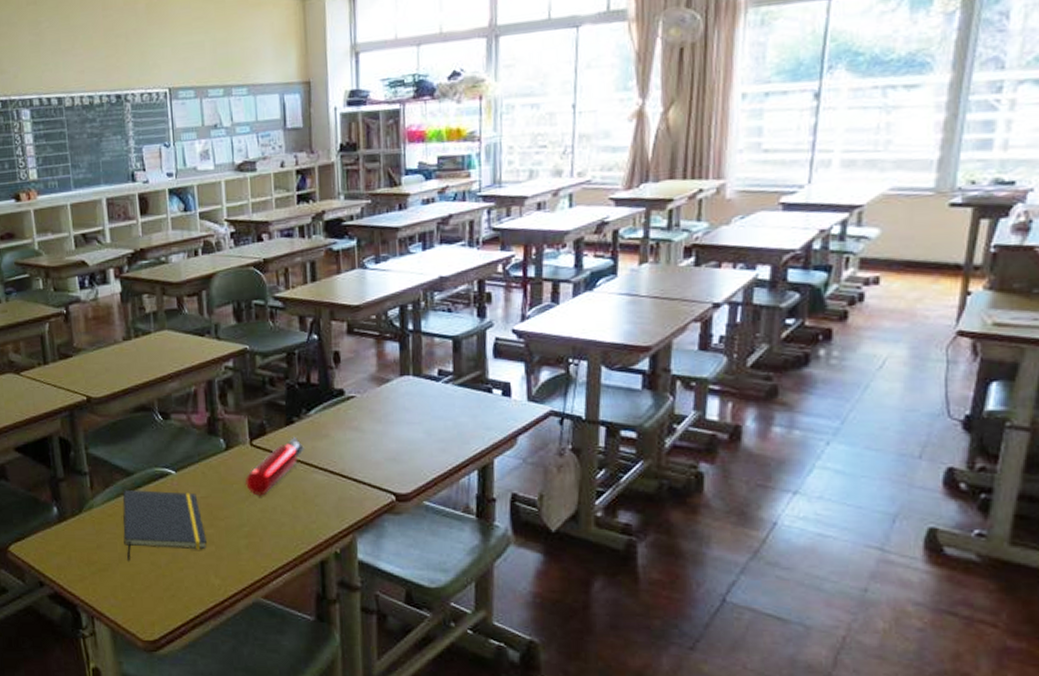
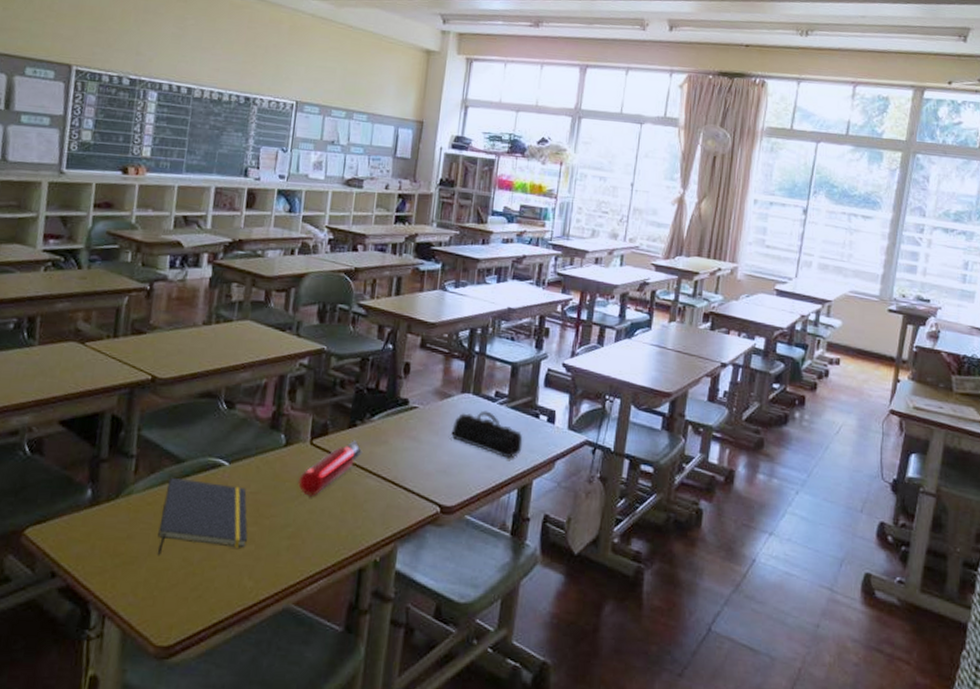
pencil case: none [395,391,477,439] -> present [451,410,523,459]

